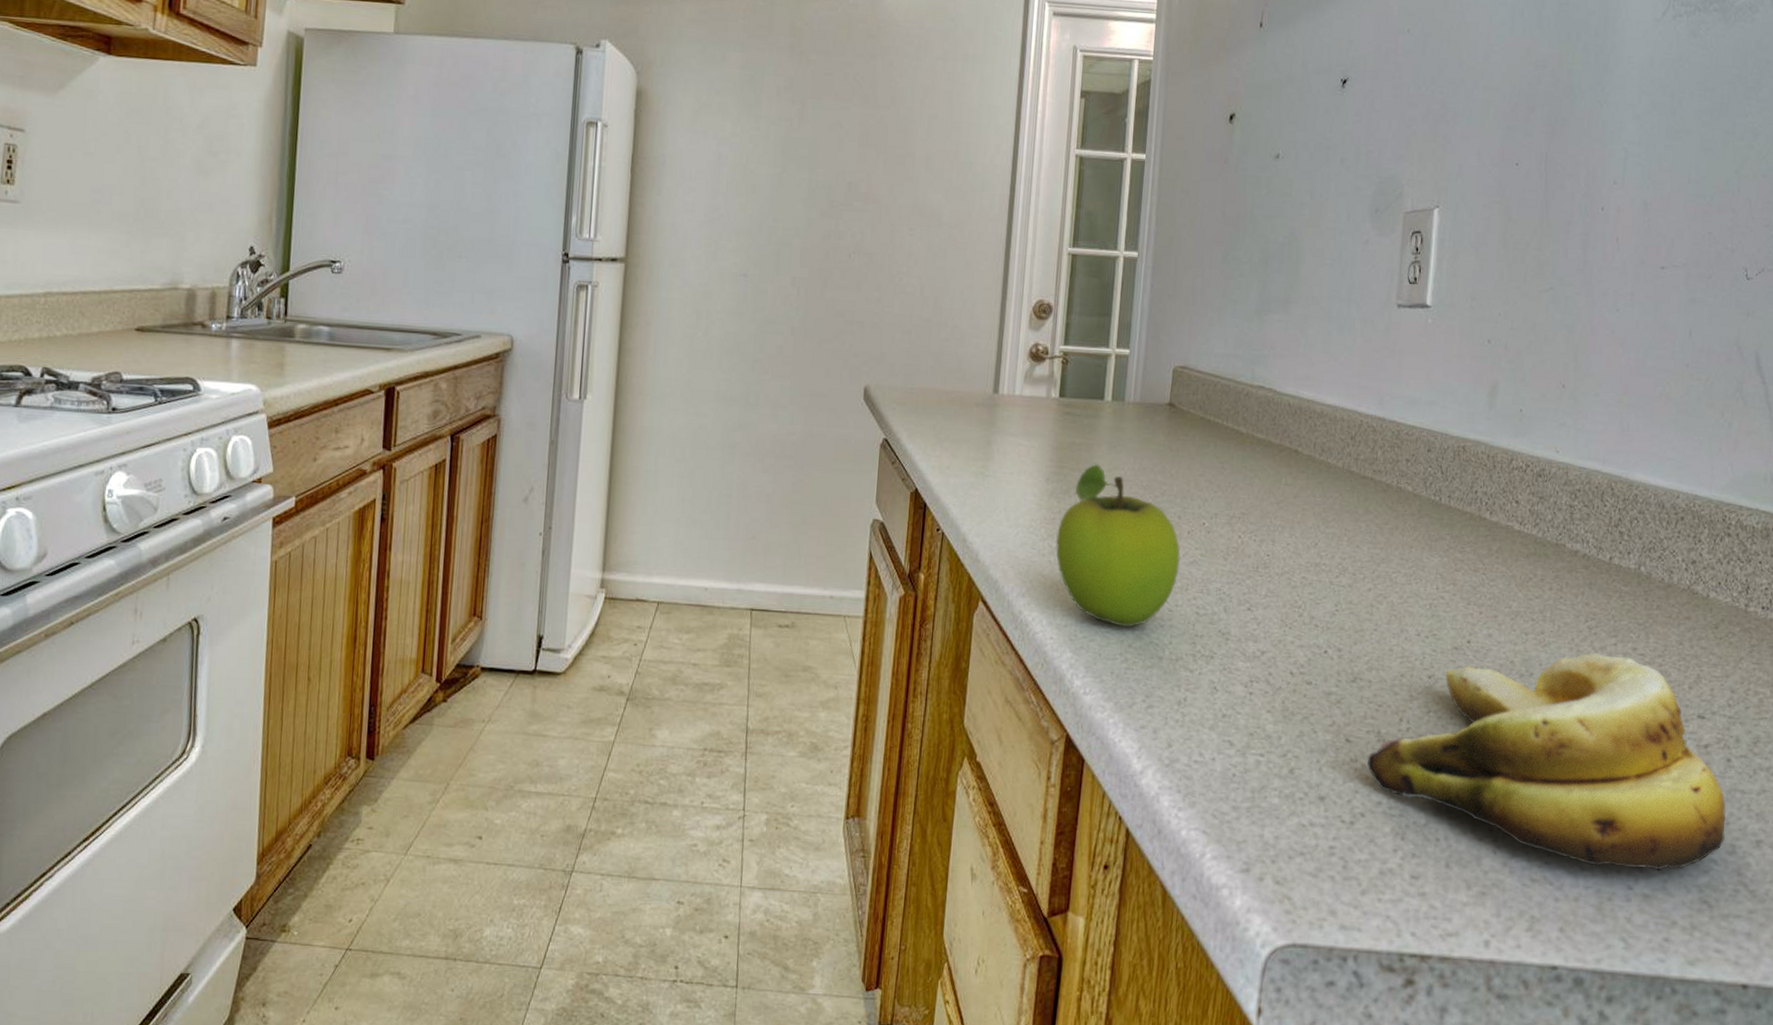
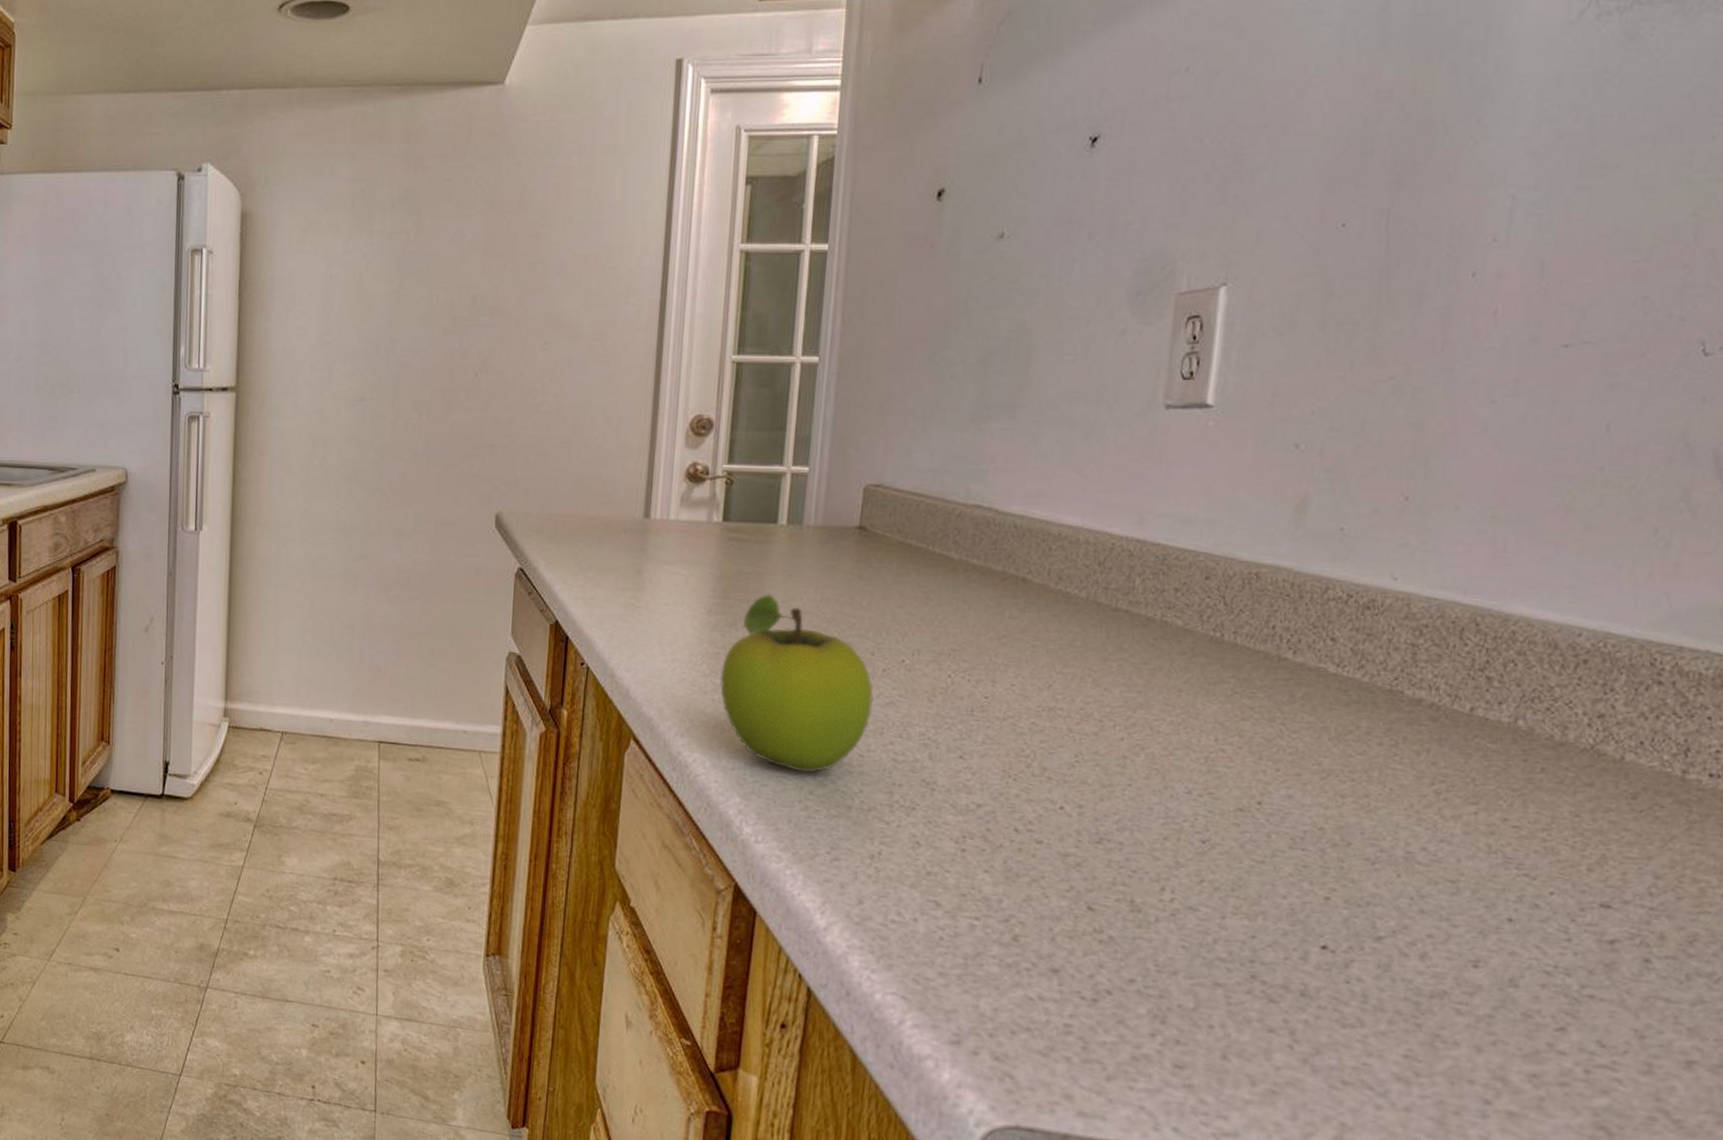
banana: present [1367,653,1726,871] -> none [1115,822,1640,1086]

